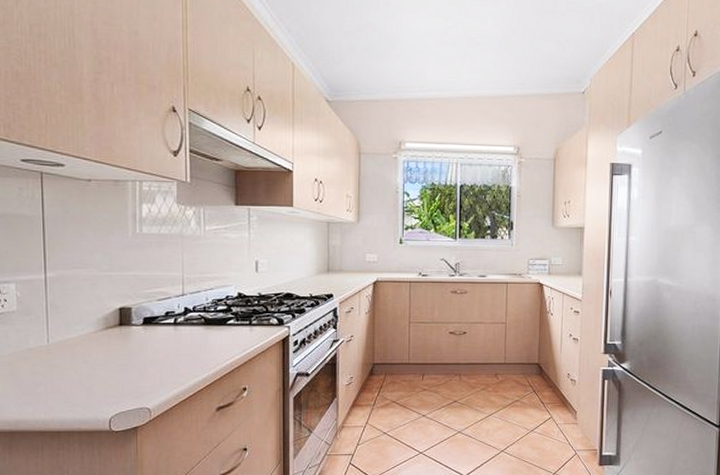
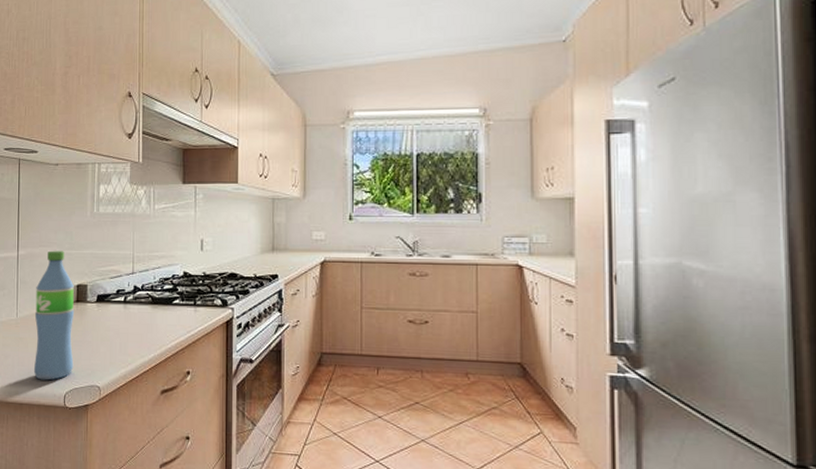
water bottle: none [70,272,119,406] -> present [33,250,75,381]

